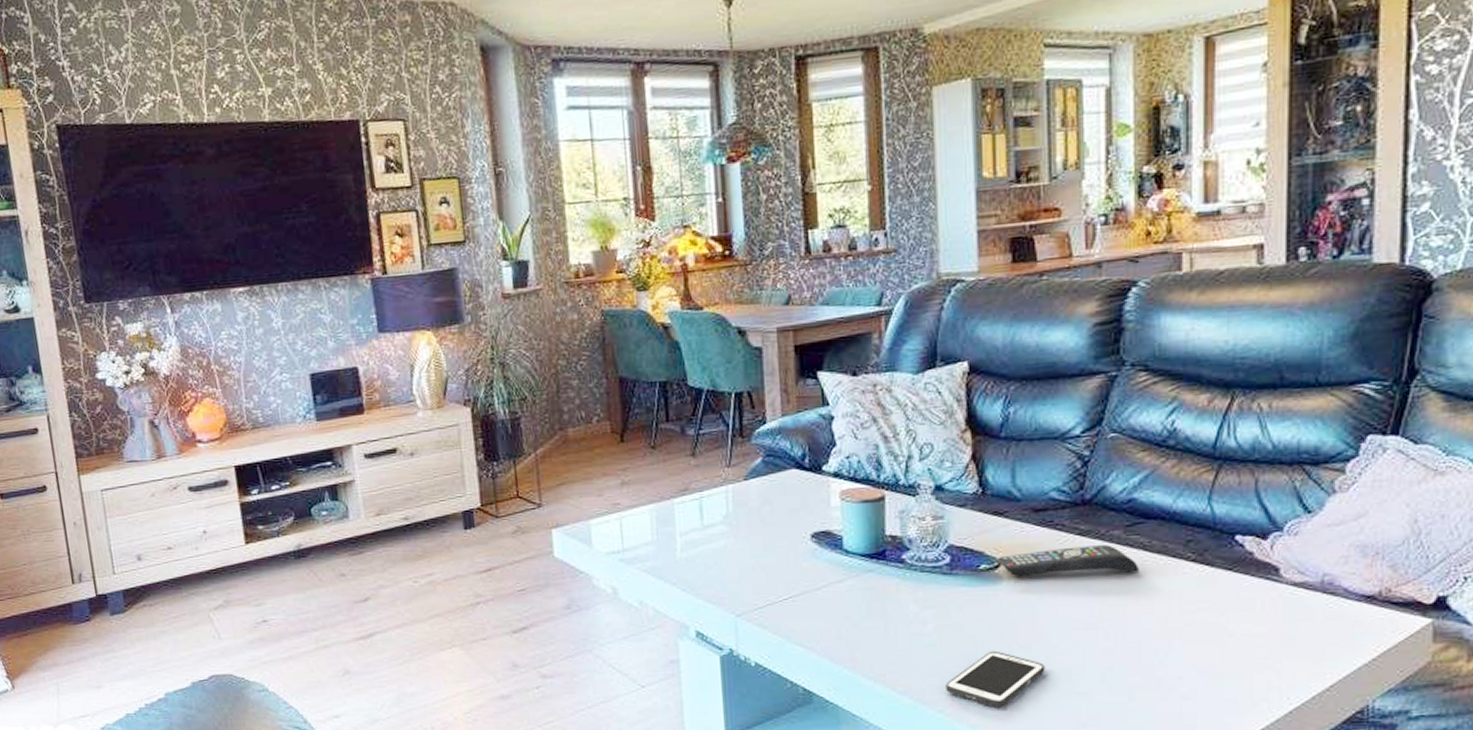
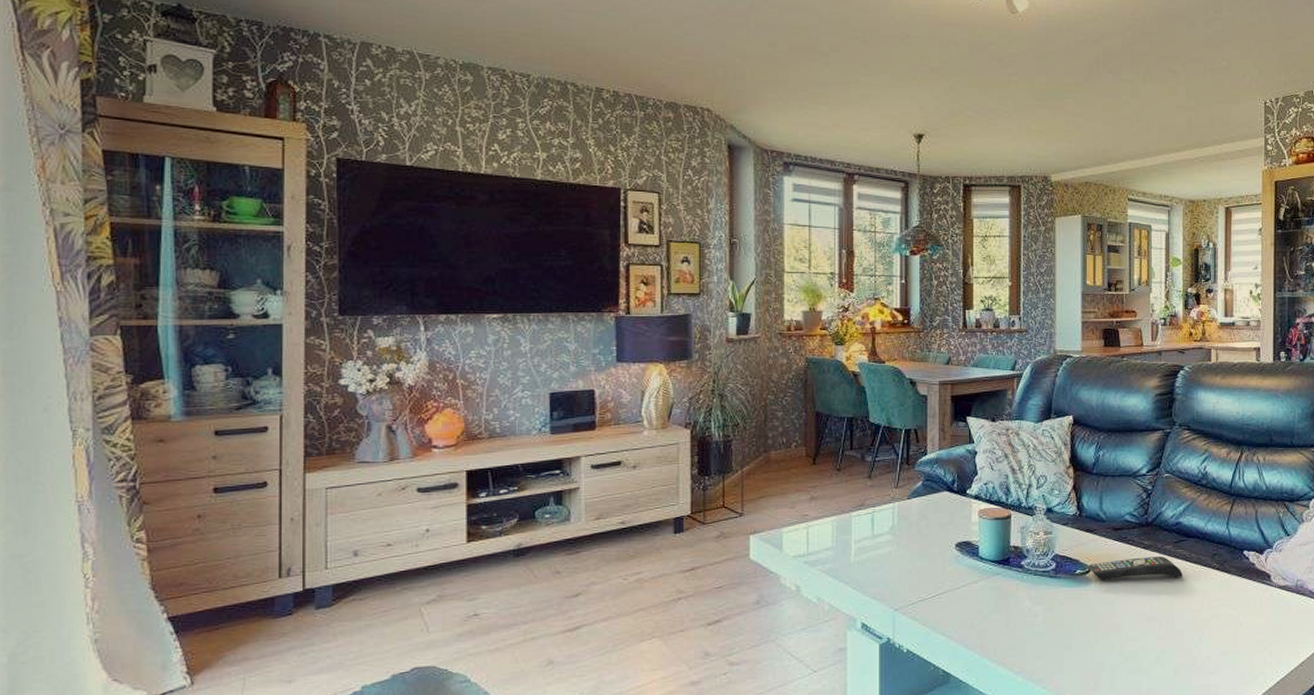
cell phone: present [946,650,1045,707] -> none [1049,638,1119,683]

